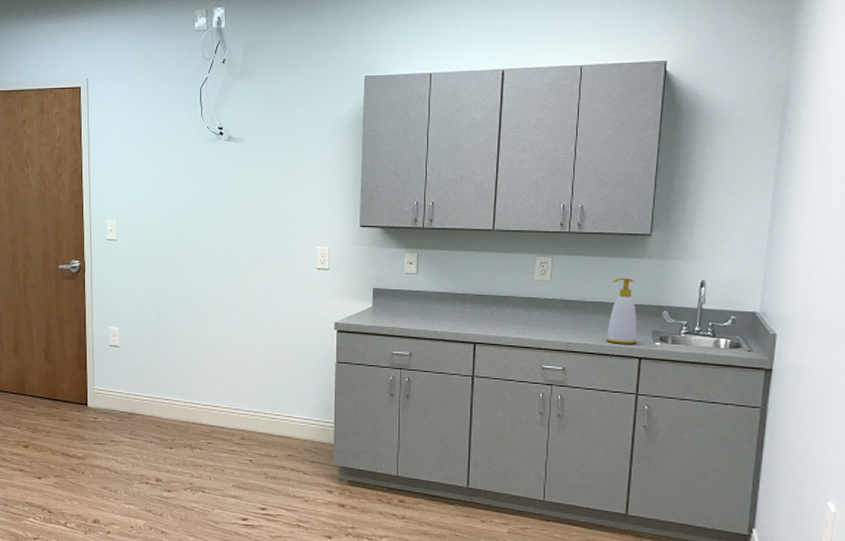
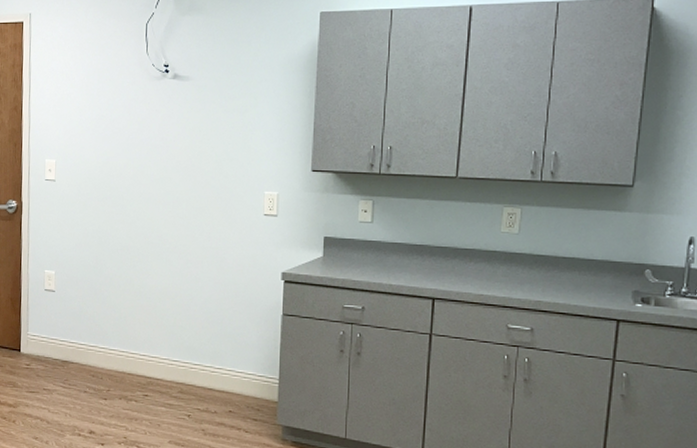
soap bottle: present [607,277,636,344] -> none [581,231,615,305]

